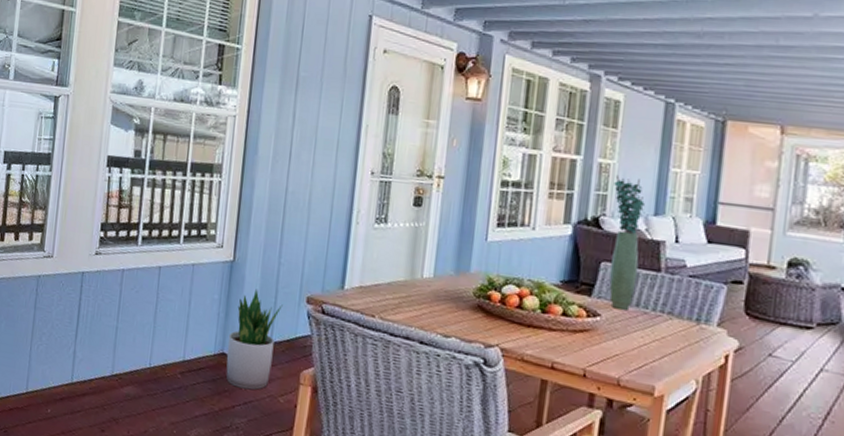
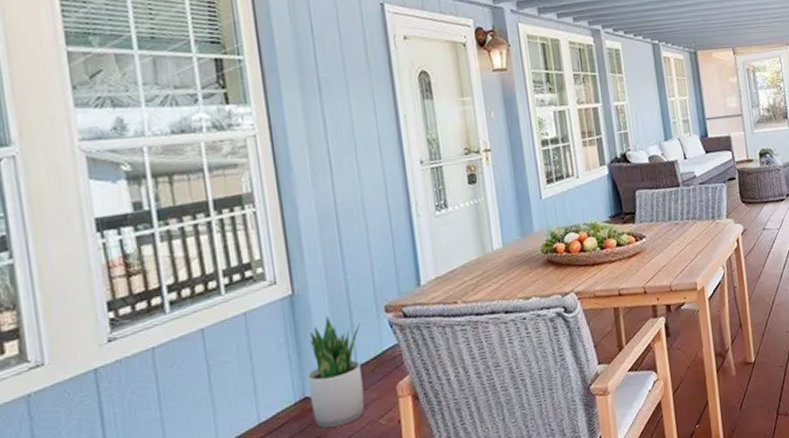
vase: present [609,174,645,312] -> none [630,112,666,229]

